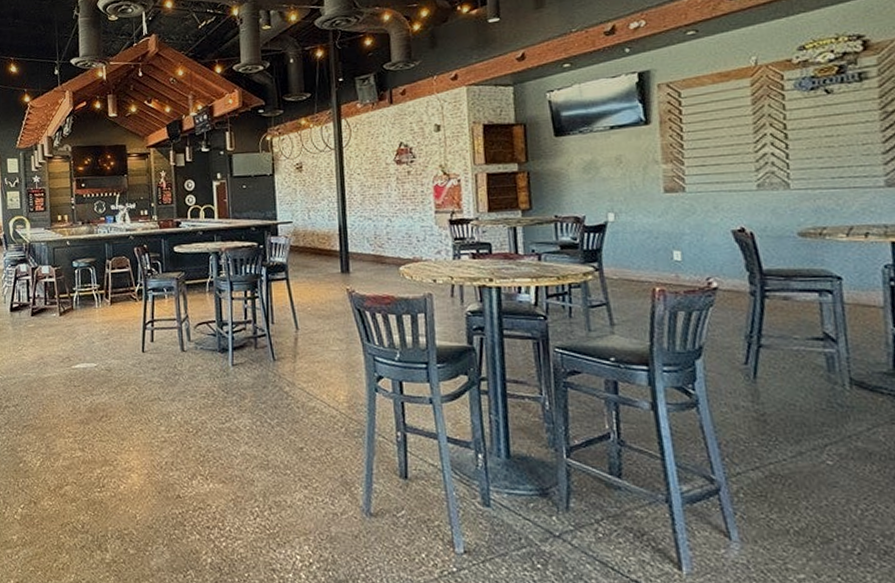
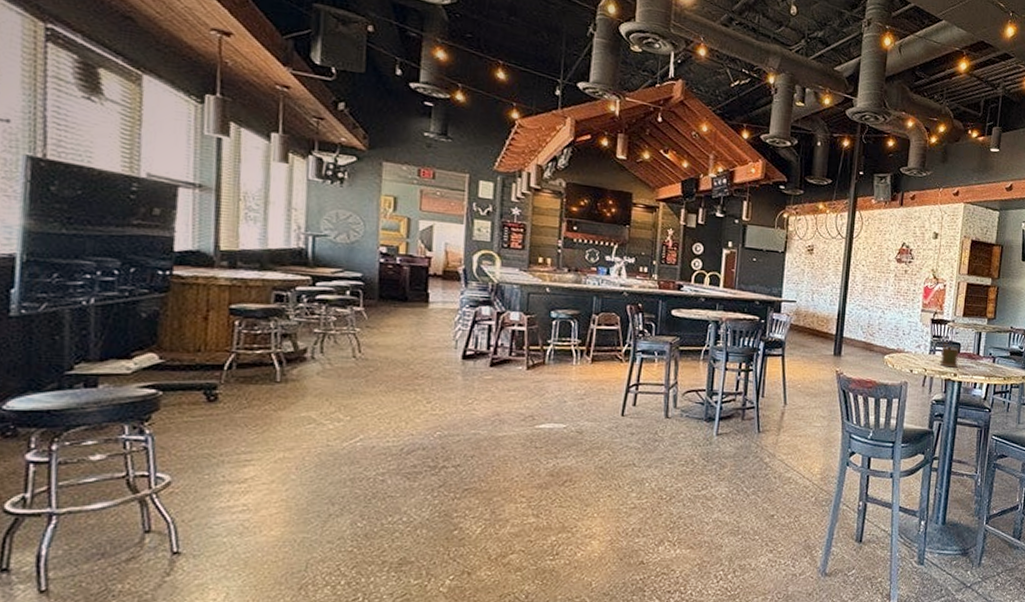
beer mug: none [468,243,502,273] -> present [939,343,968,369]

